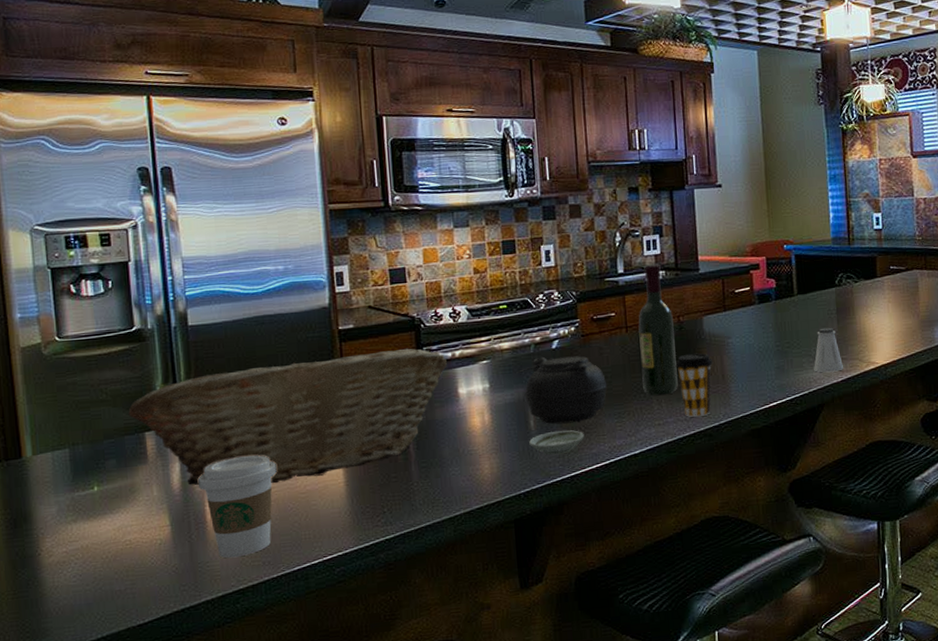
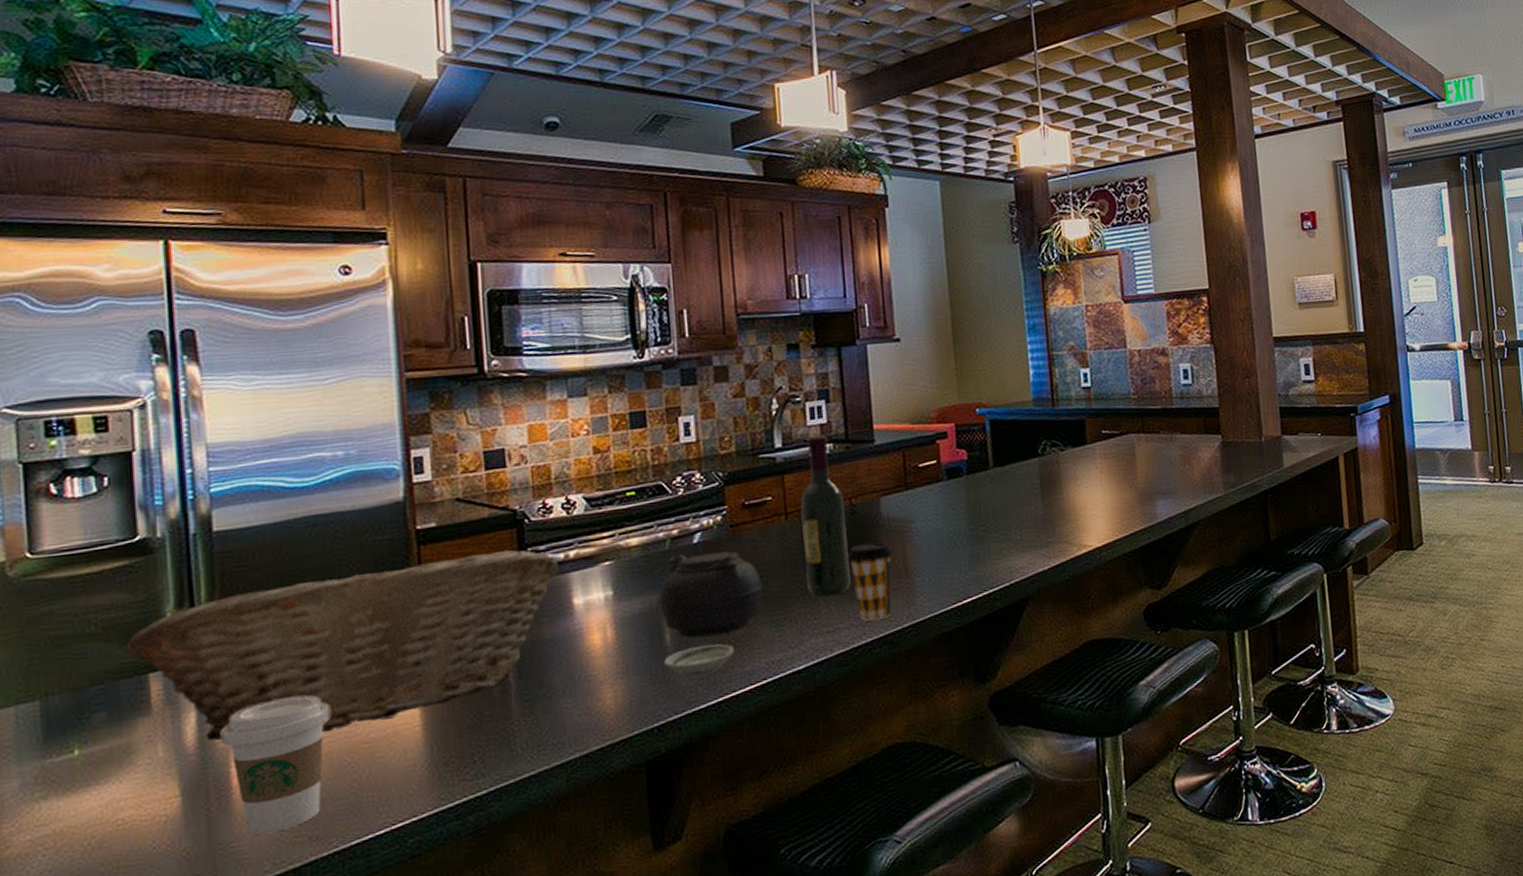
saltshaker: present [814,327,843,373] -> none [1015,505,1050,560]

